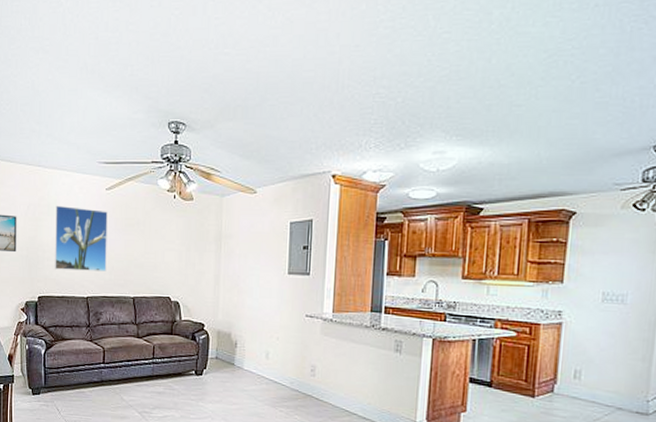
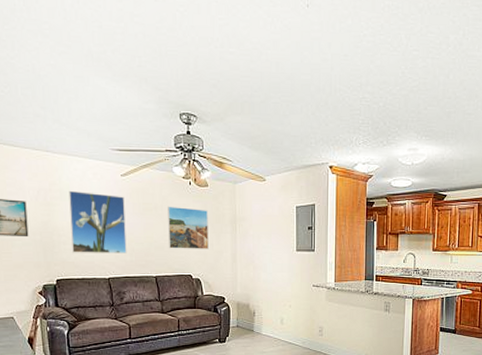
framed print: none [148,221,191,269] -> present [168,206,209,249]

